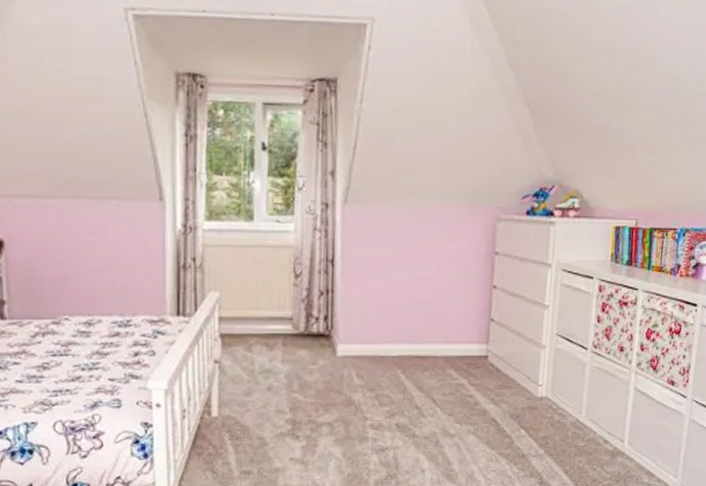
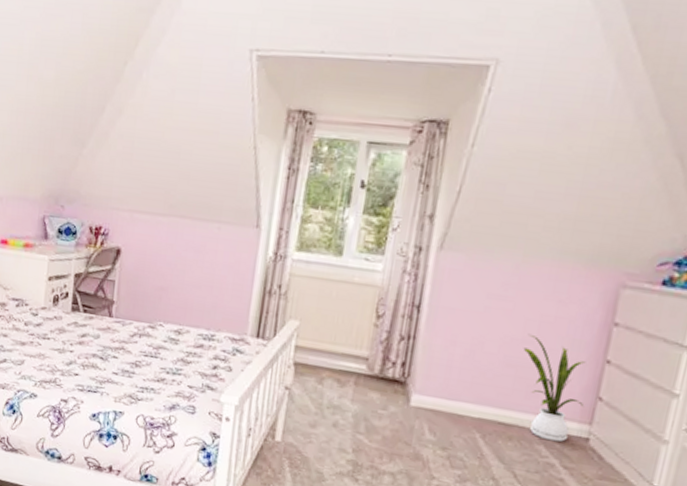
house plant: none [427,272,480,364] -> present [523,333,586,442]

